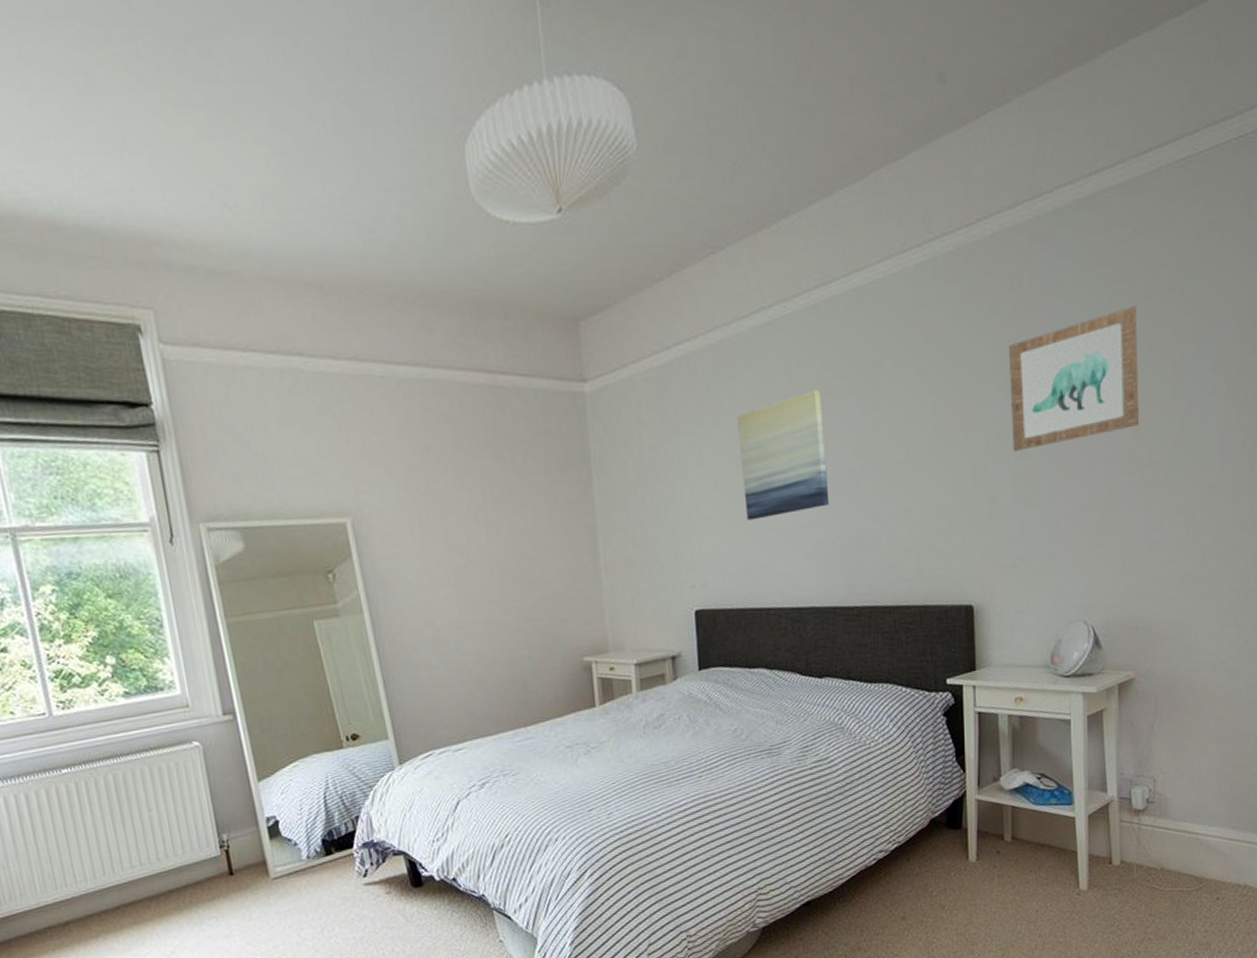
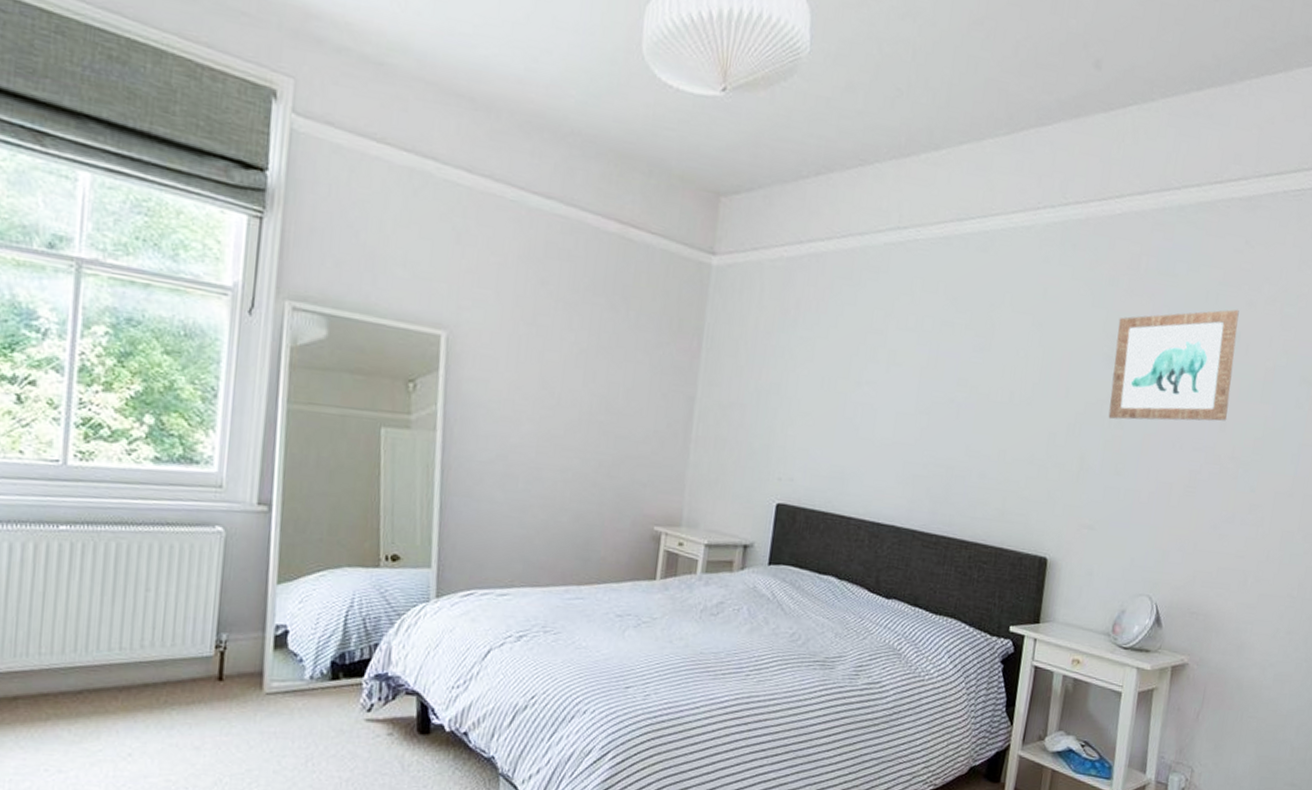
wall art: present [738,389,830,521] -> none [845,315,939,430]

